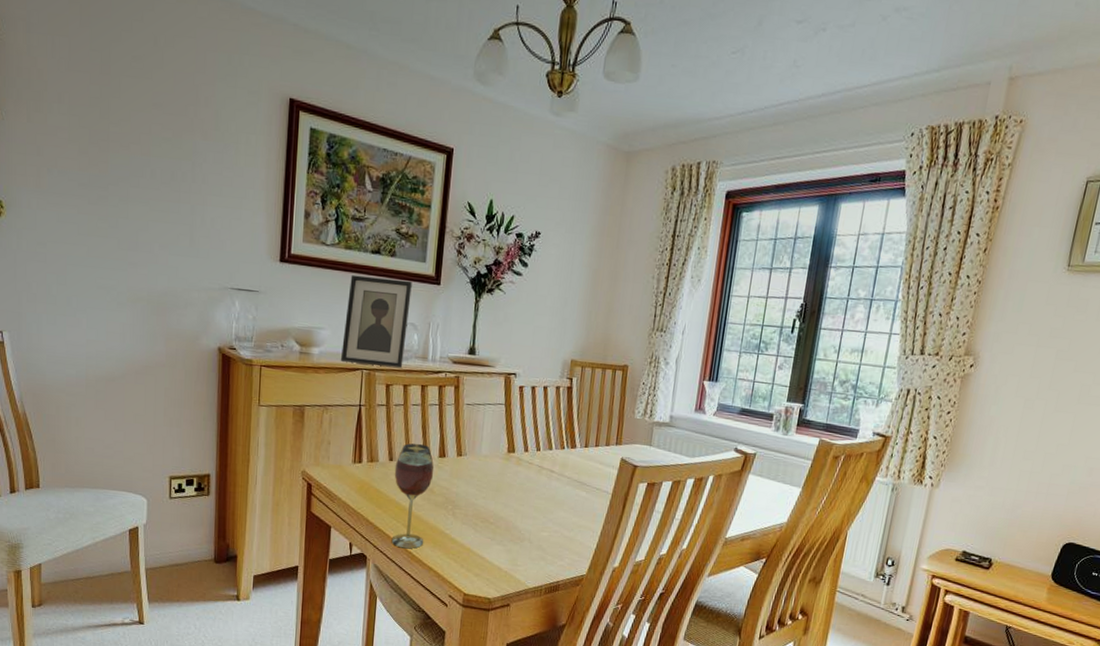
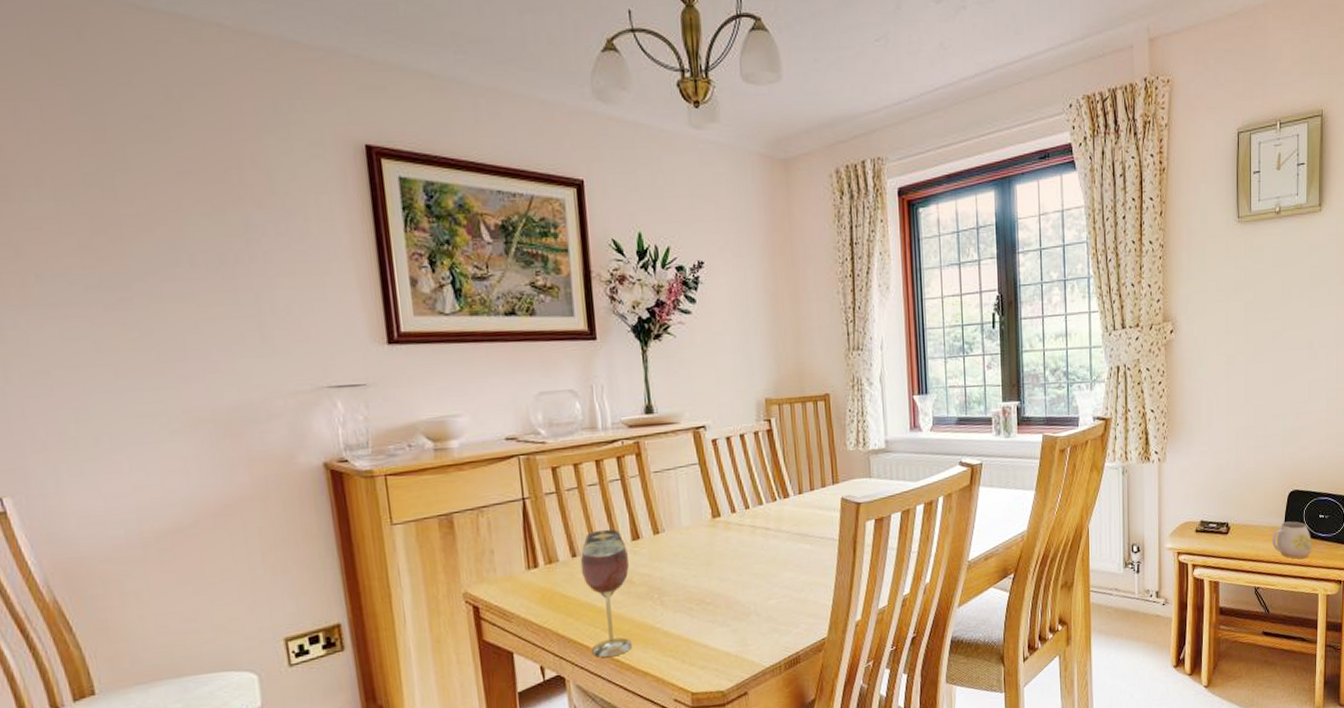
picture frame: present [340,275,413,368] -> none [483,341,568,451]
mug: none [1035,571,1079,610] -> present [1273,521,1313,559]

